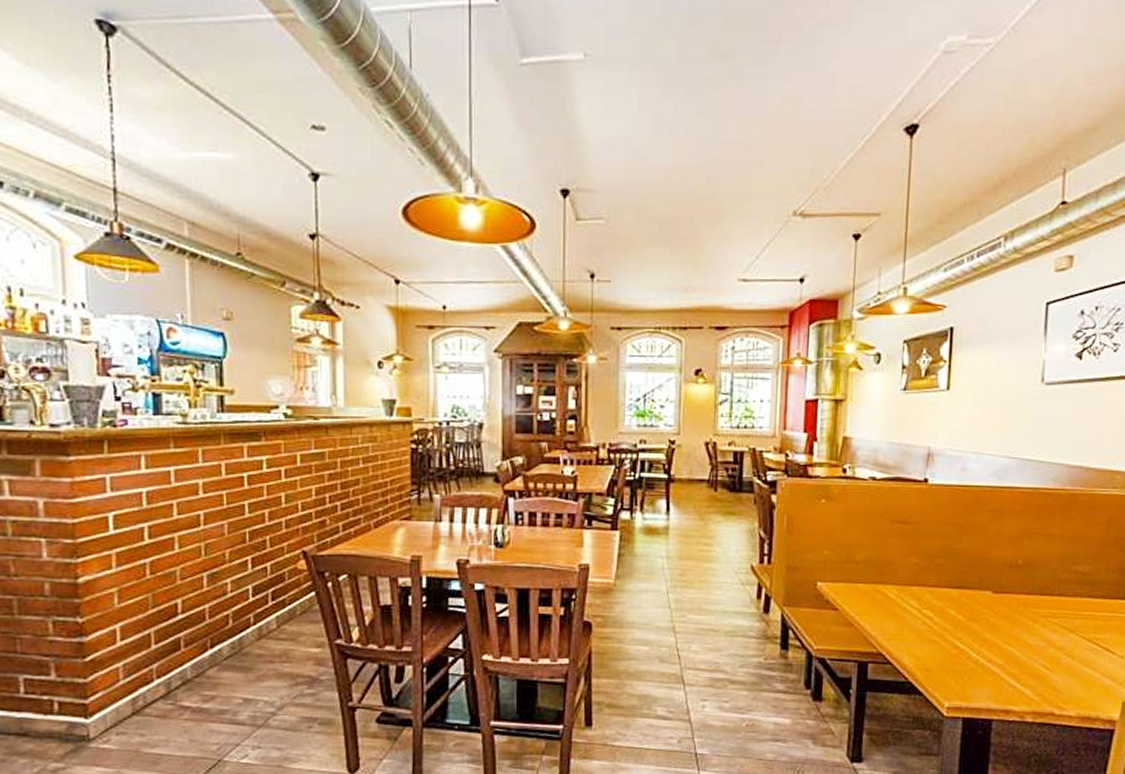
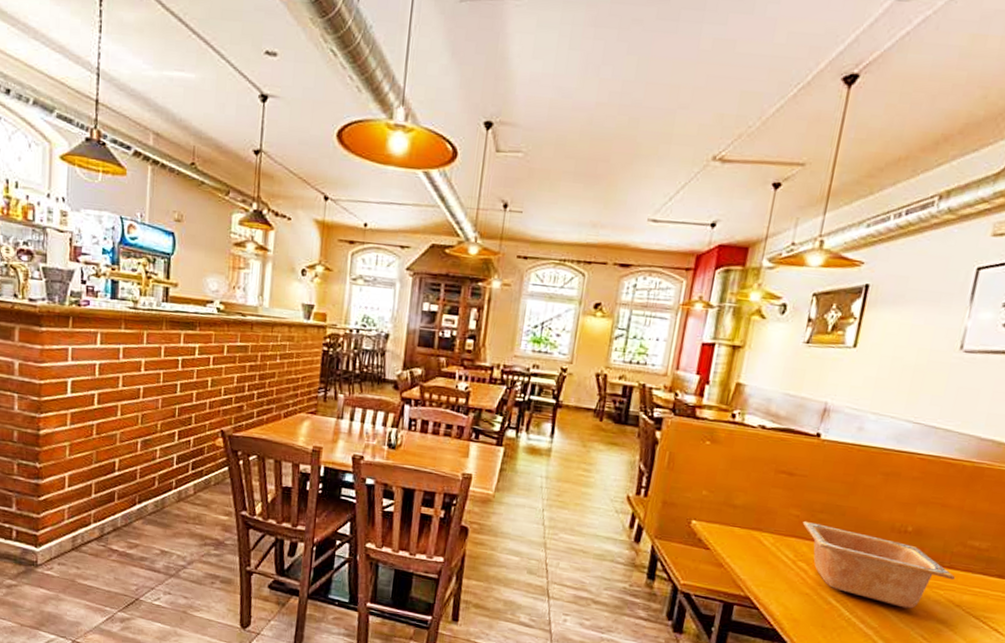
serving bowl: none [922,569,1067,641] -> present [802,521,956,609]

